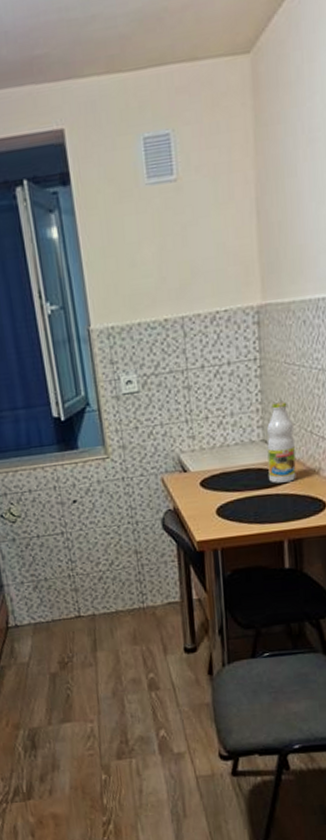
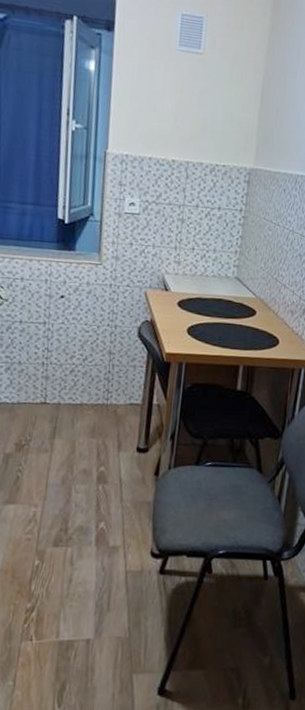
bottle: present [267,401,296,483] -> none [236,249,264,317]

